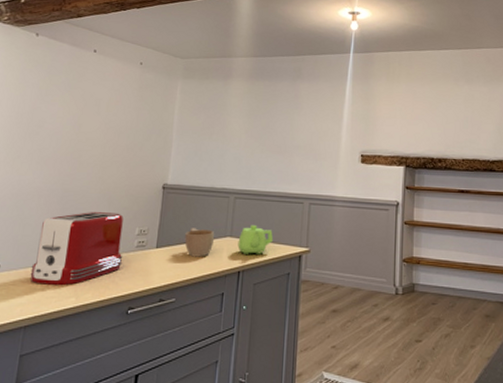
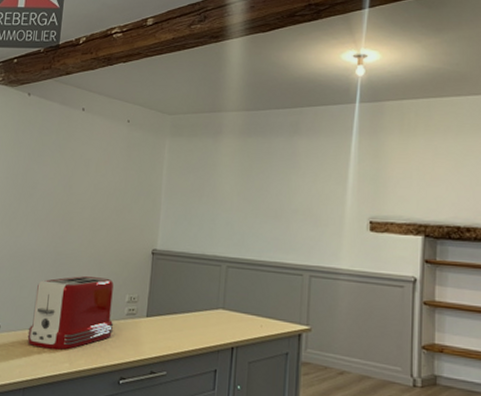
cup: present [184,228,215,257] -> none [175,297,206,330]
teapot: present [237,224,274,254] -> none [230,296,270,330]

